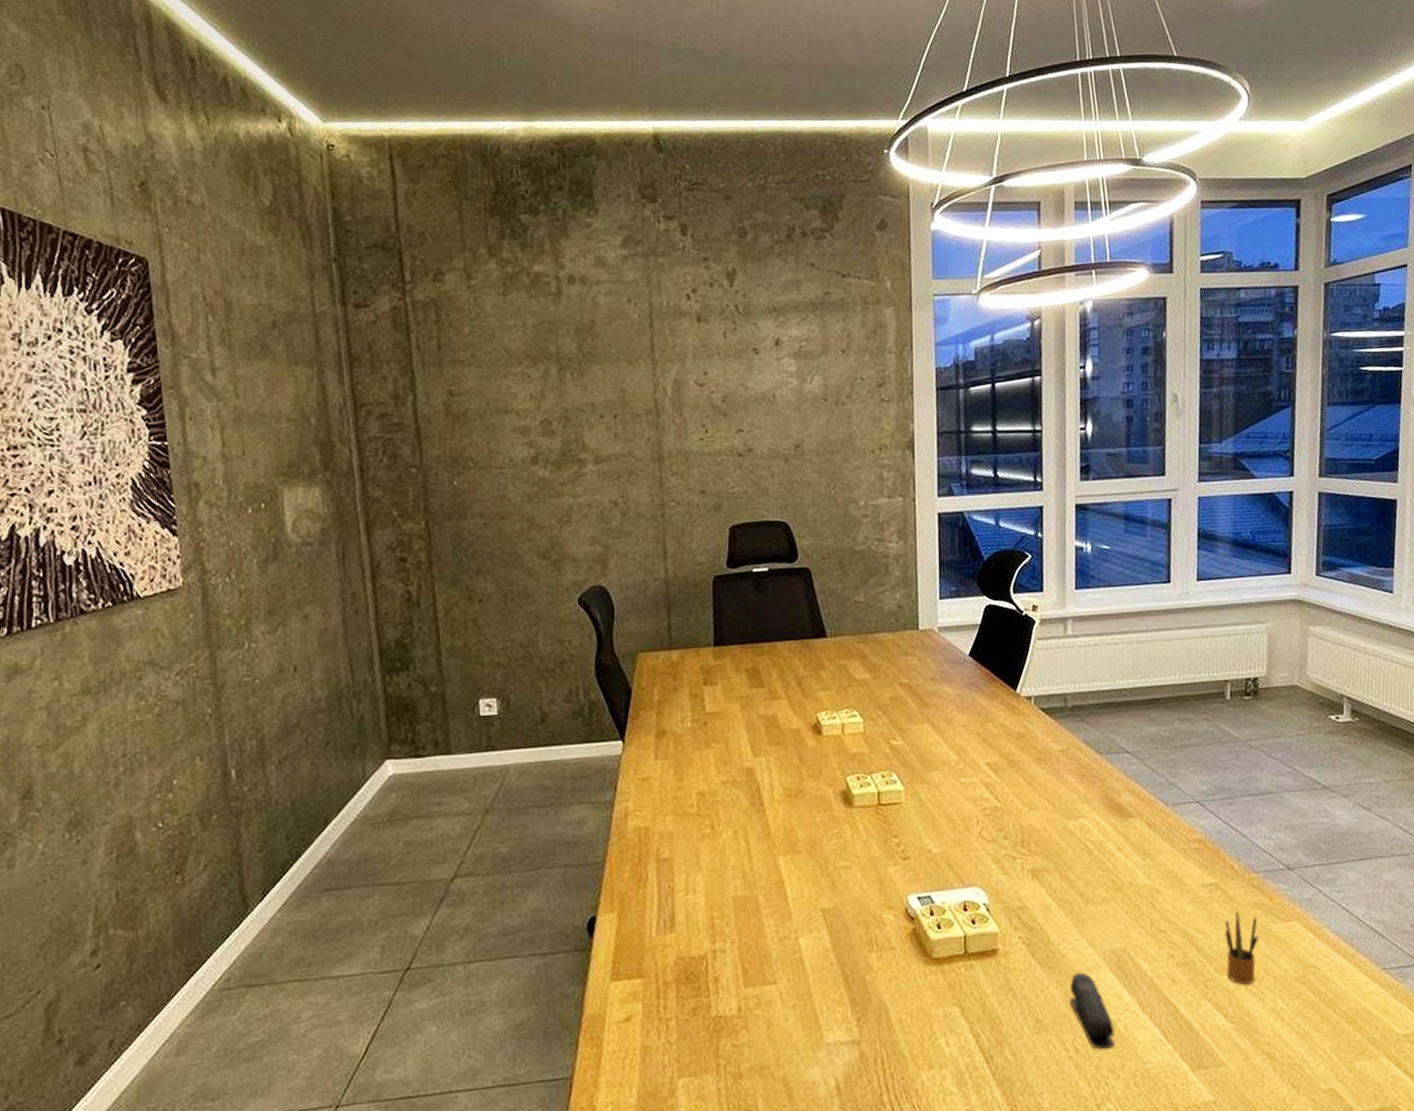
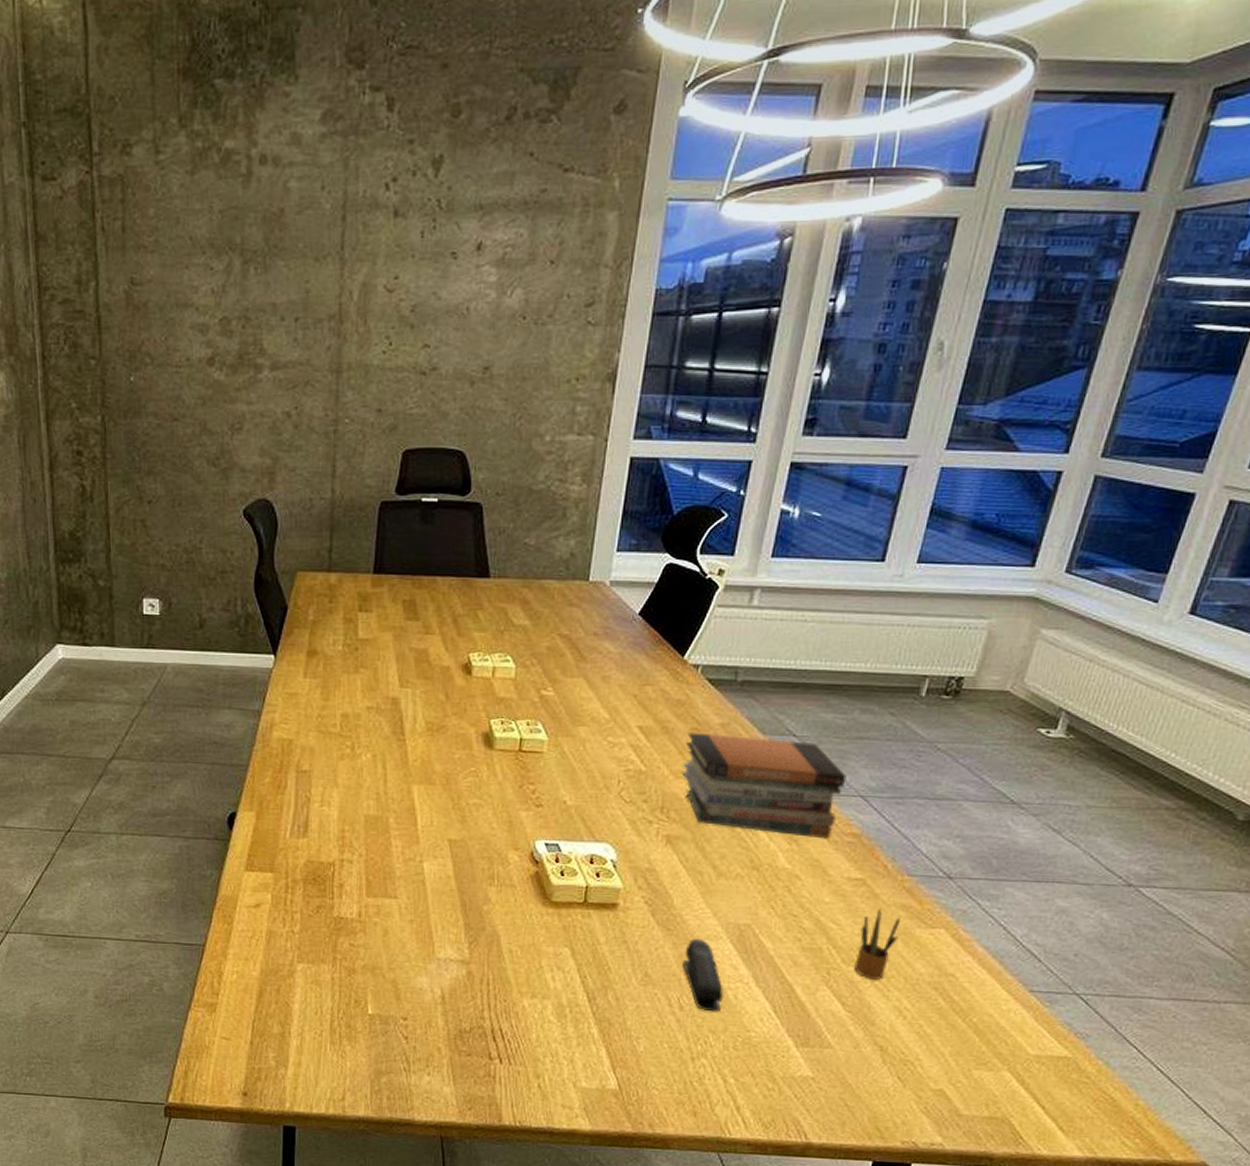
book stack: none [1032,756,1181,852] -> present [680,732,847,839]

